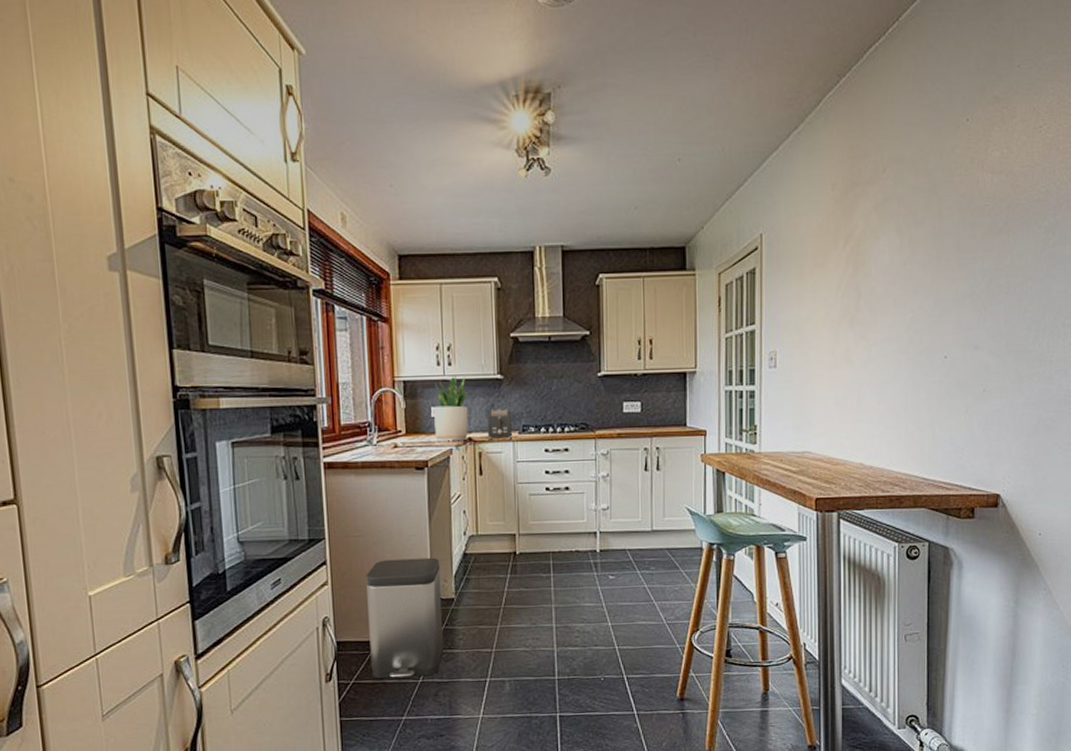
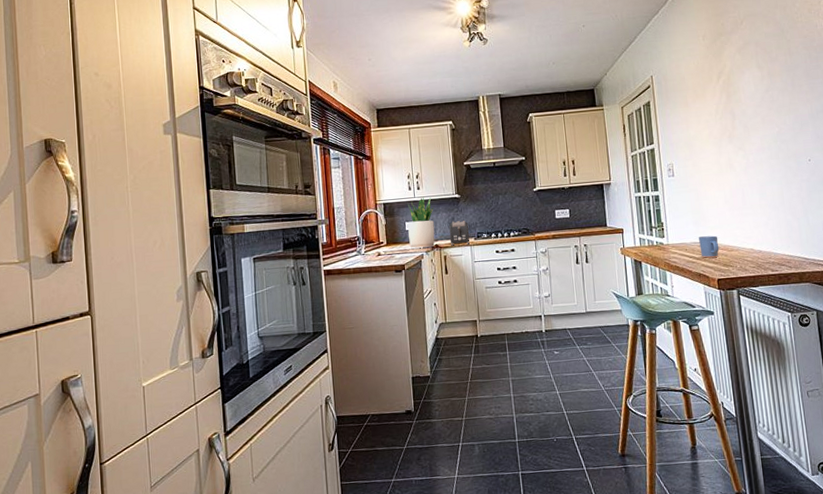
pedal bin: present [366,557,444,679] -> none [359,342,423,447]
mug: none [798,445,822,472] -> present [699,235,720,258]

